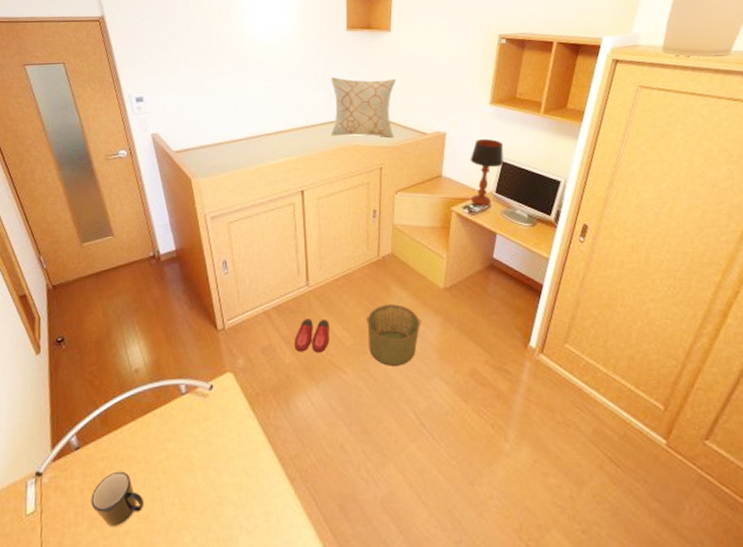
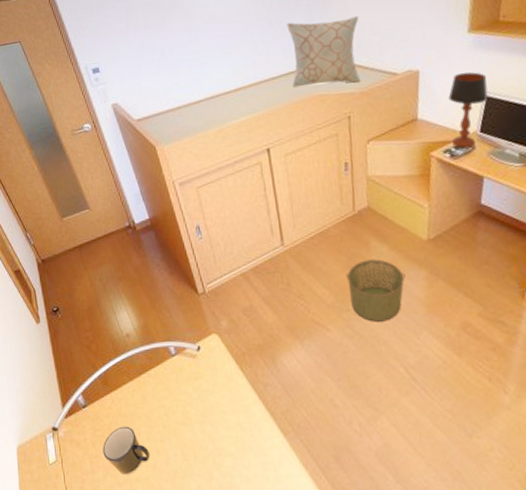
slippers: present [295,319,330,352] -> none [275,278,310,312]

